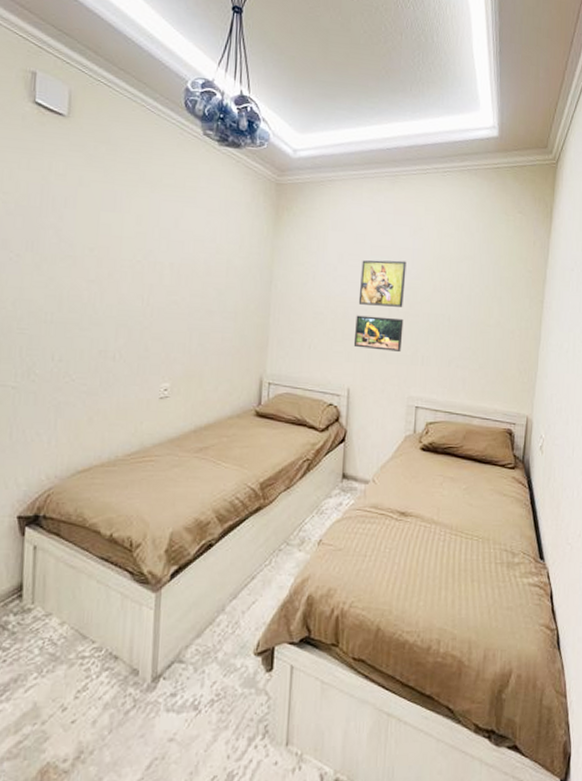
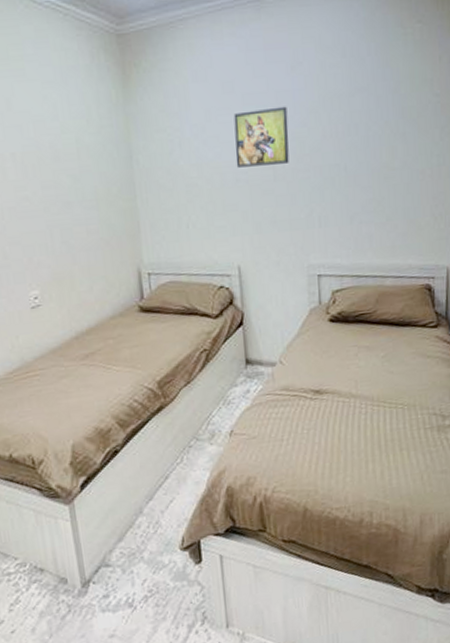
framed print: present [353,315,404,351] -> none [236,177,294,219]

